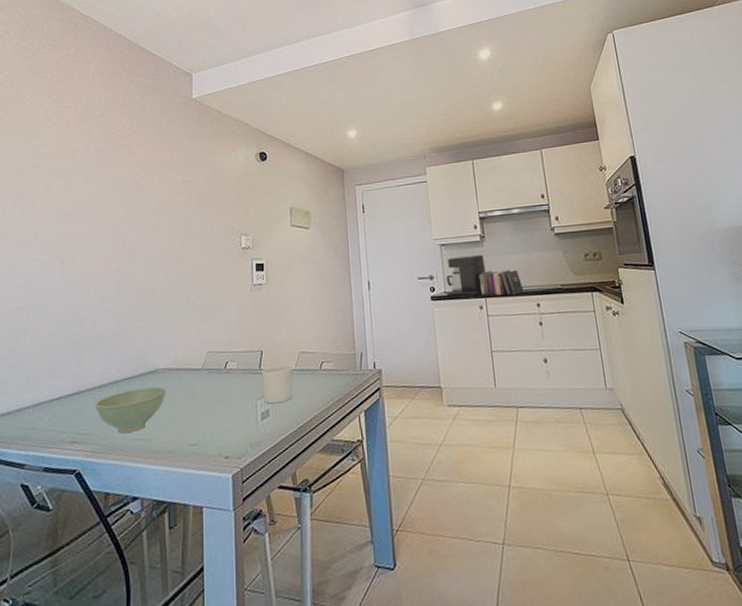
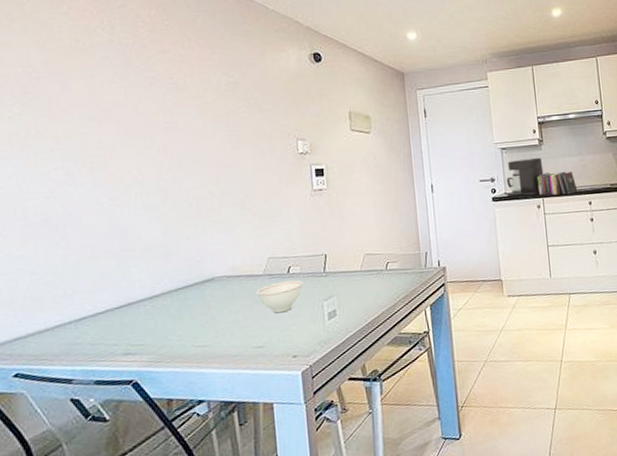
bowl: present [94,386,167,434] -> none [146,294,227,342]
bowl: none [195,376,240,410] -> present [257,280,304,314]
mug: present [262,364,293,404] -> none [326,266,360,305]

